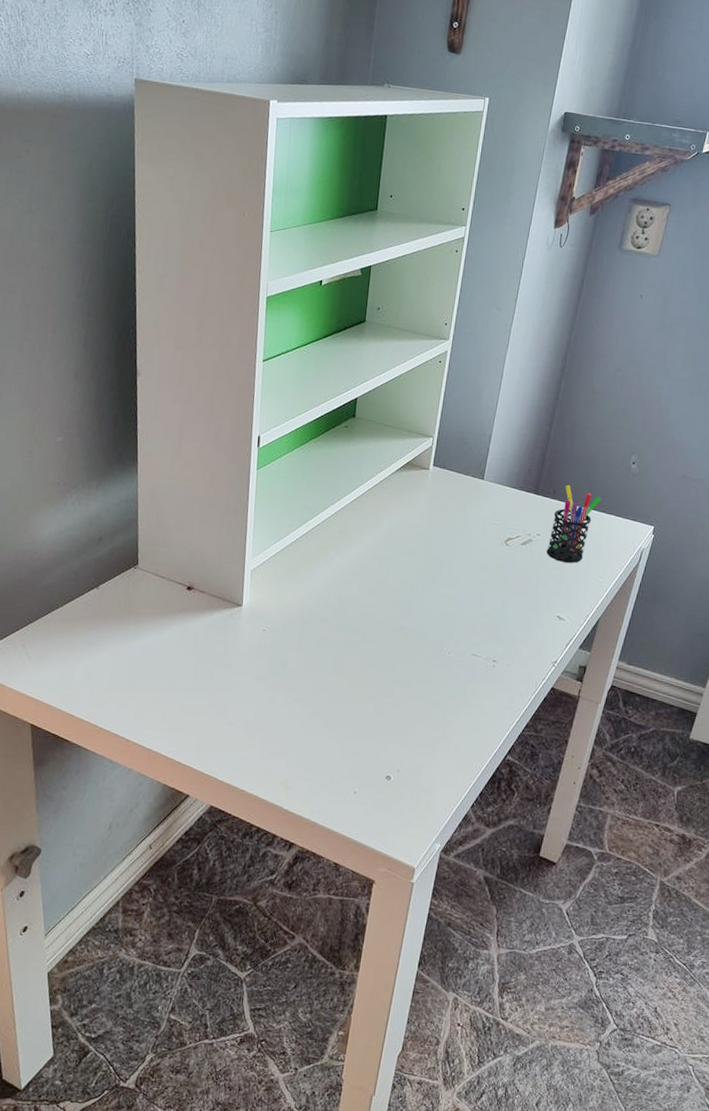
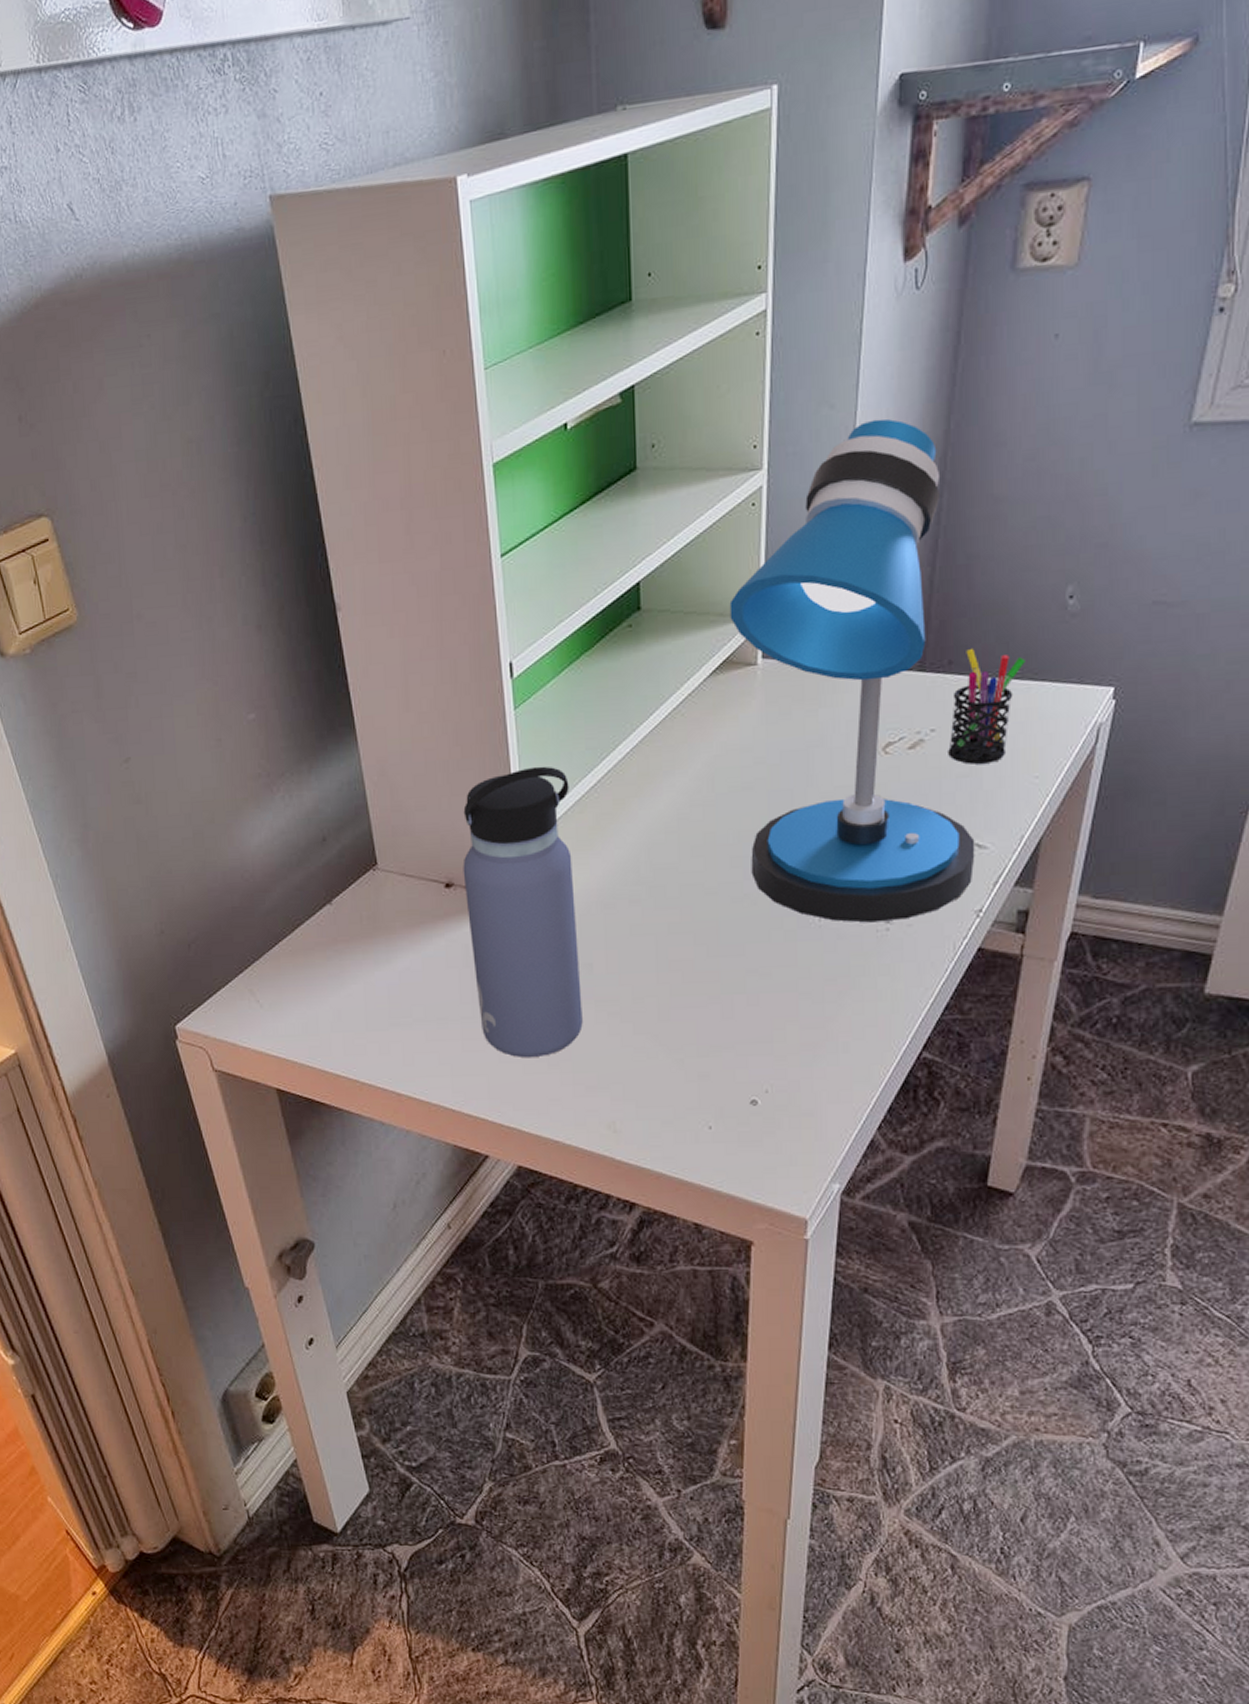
water bottle: none [198,512,289,725] -> present [463,766,583,1058]
desk lamp: none [407,323,562,661] -> present [729,419,975,923]

